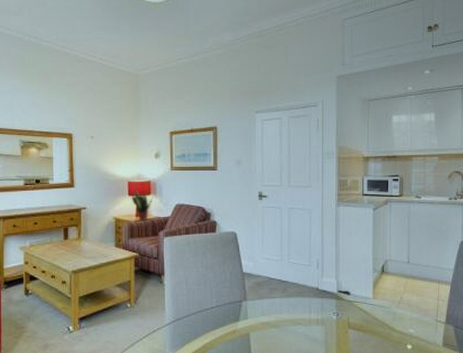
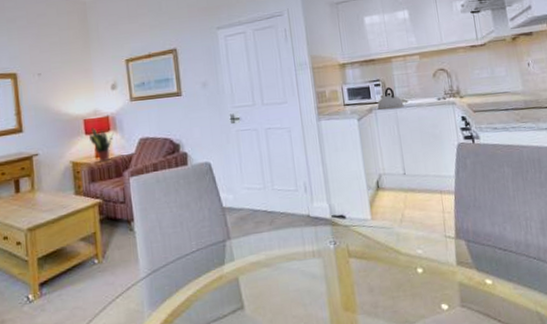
kettle: none [392,183,417,203] -> present [377,87,404,111]

